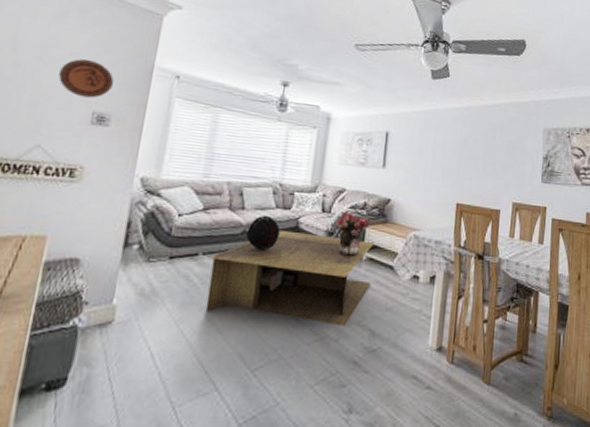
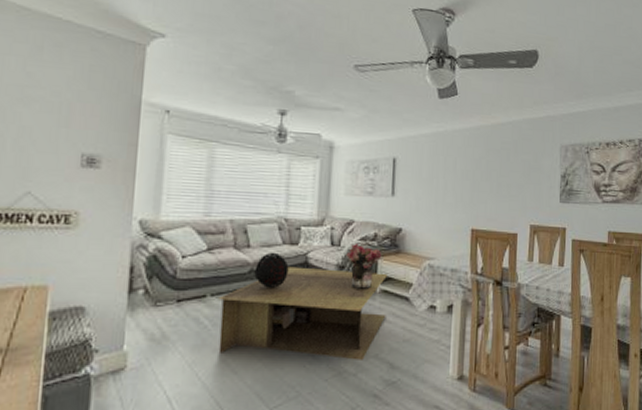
decorative plate: present [58,59,114,98] -> none [41,98,101,140]

